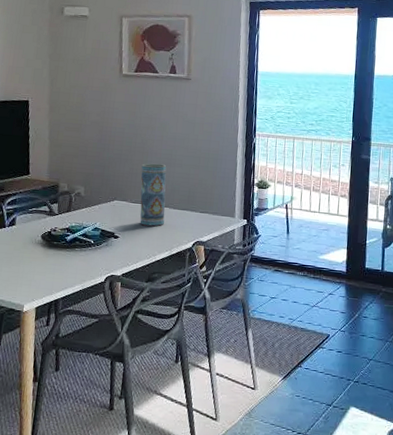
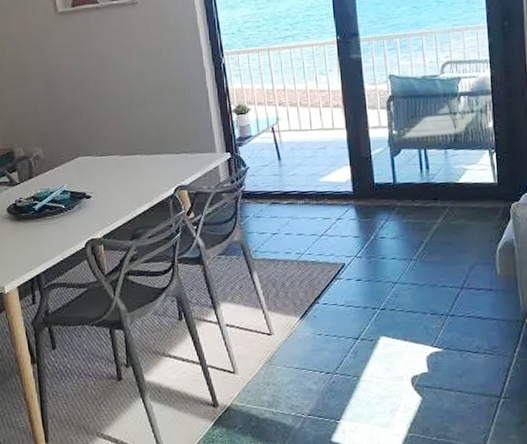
vase: present [140,163,167,227] -> none [100,107,138,179]

